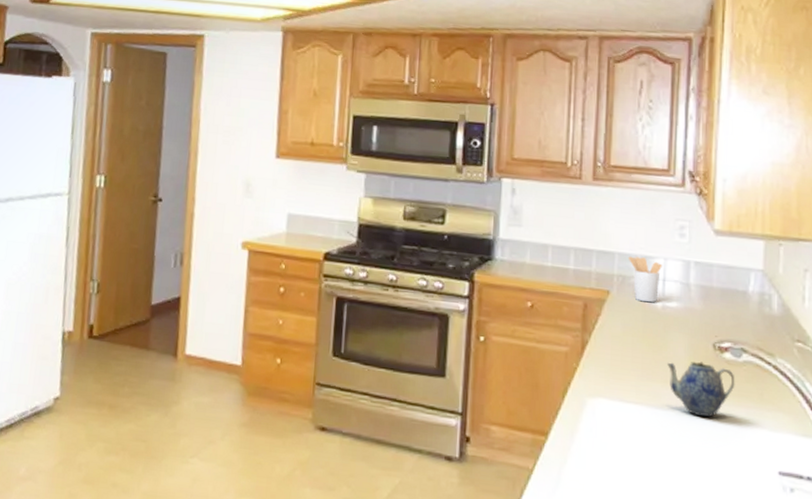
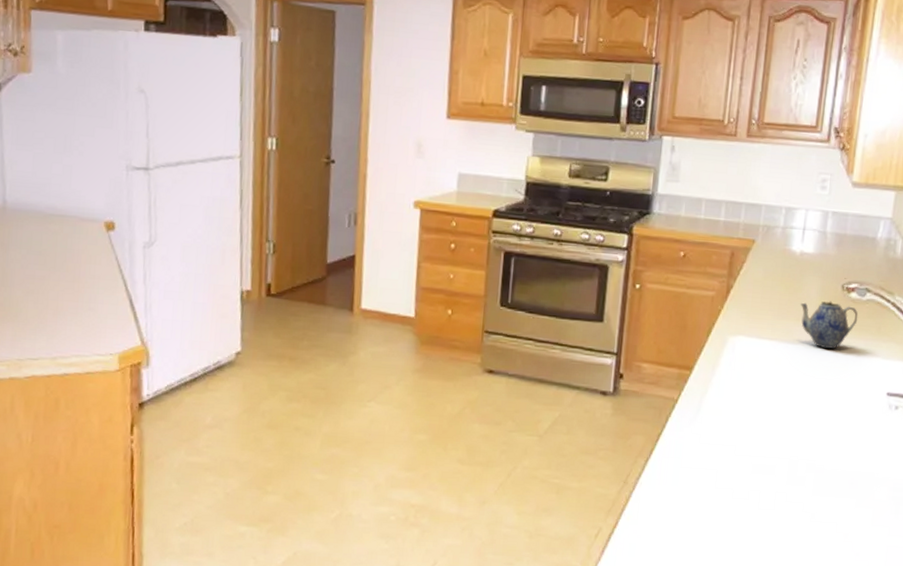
utensil holder: present [628,256,662,302] -> none [773,208,804,250]

